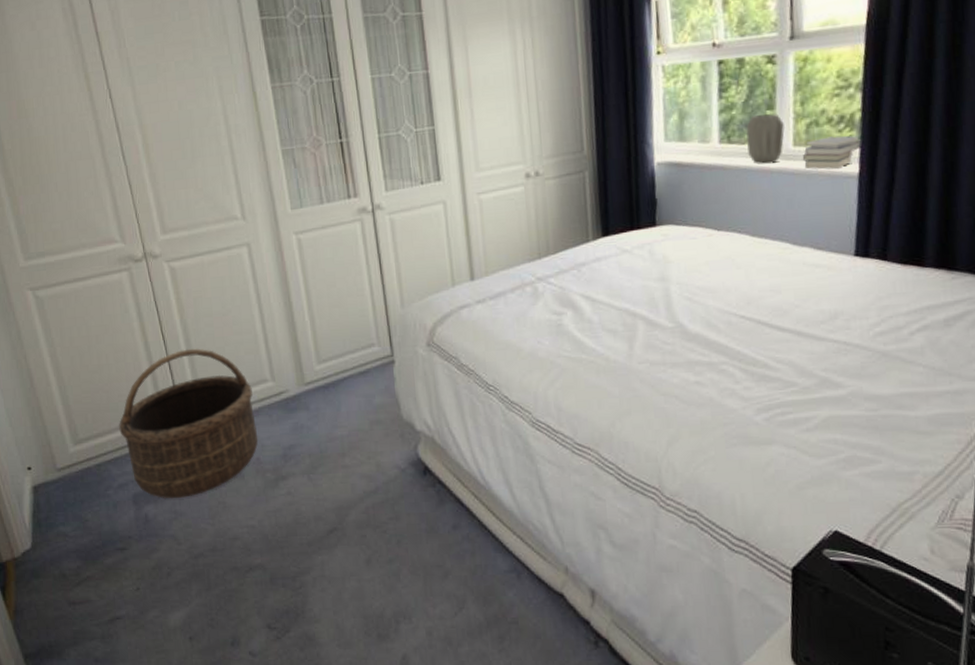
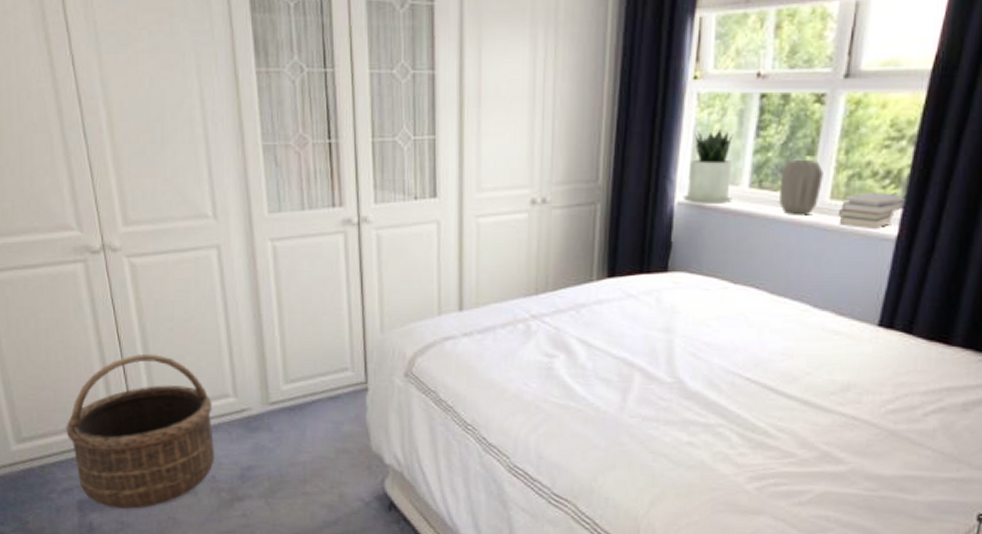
planter: none [661,95,706,163] -> present [682,129,734,204]

